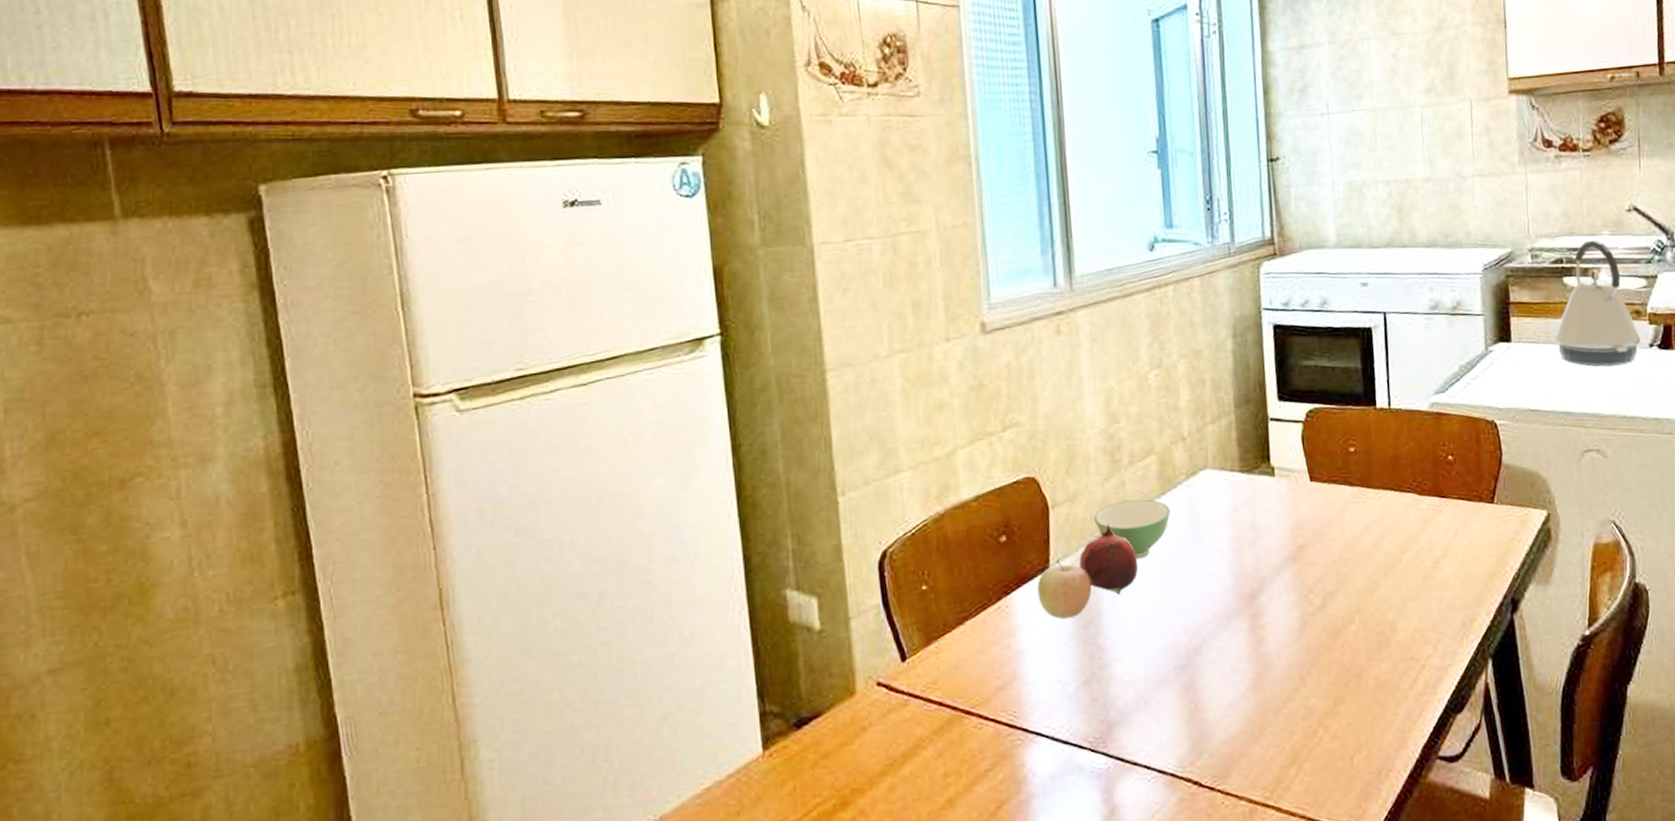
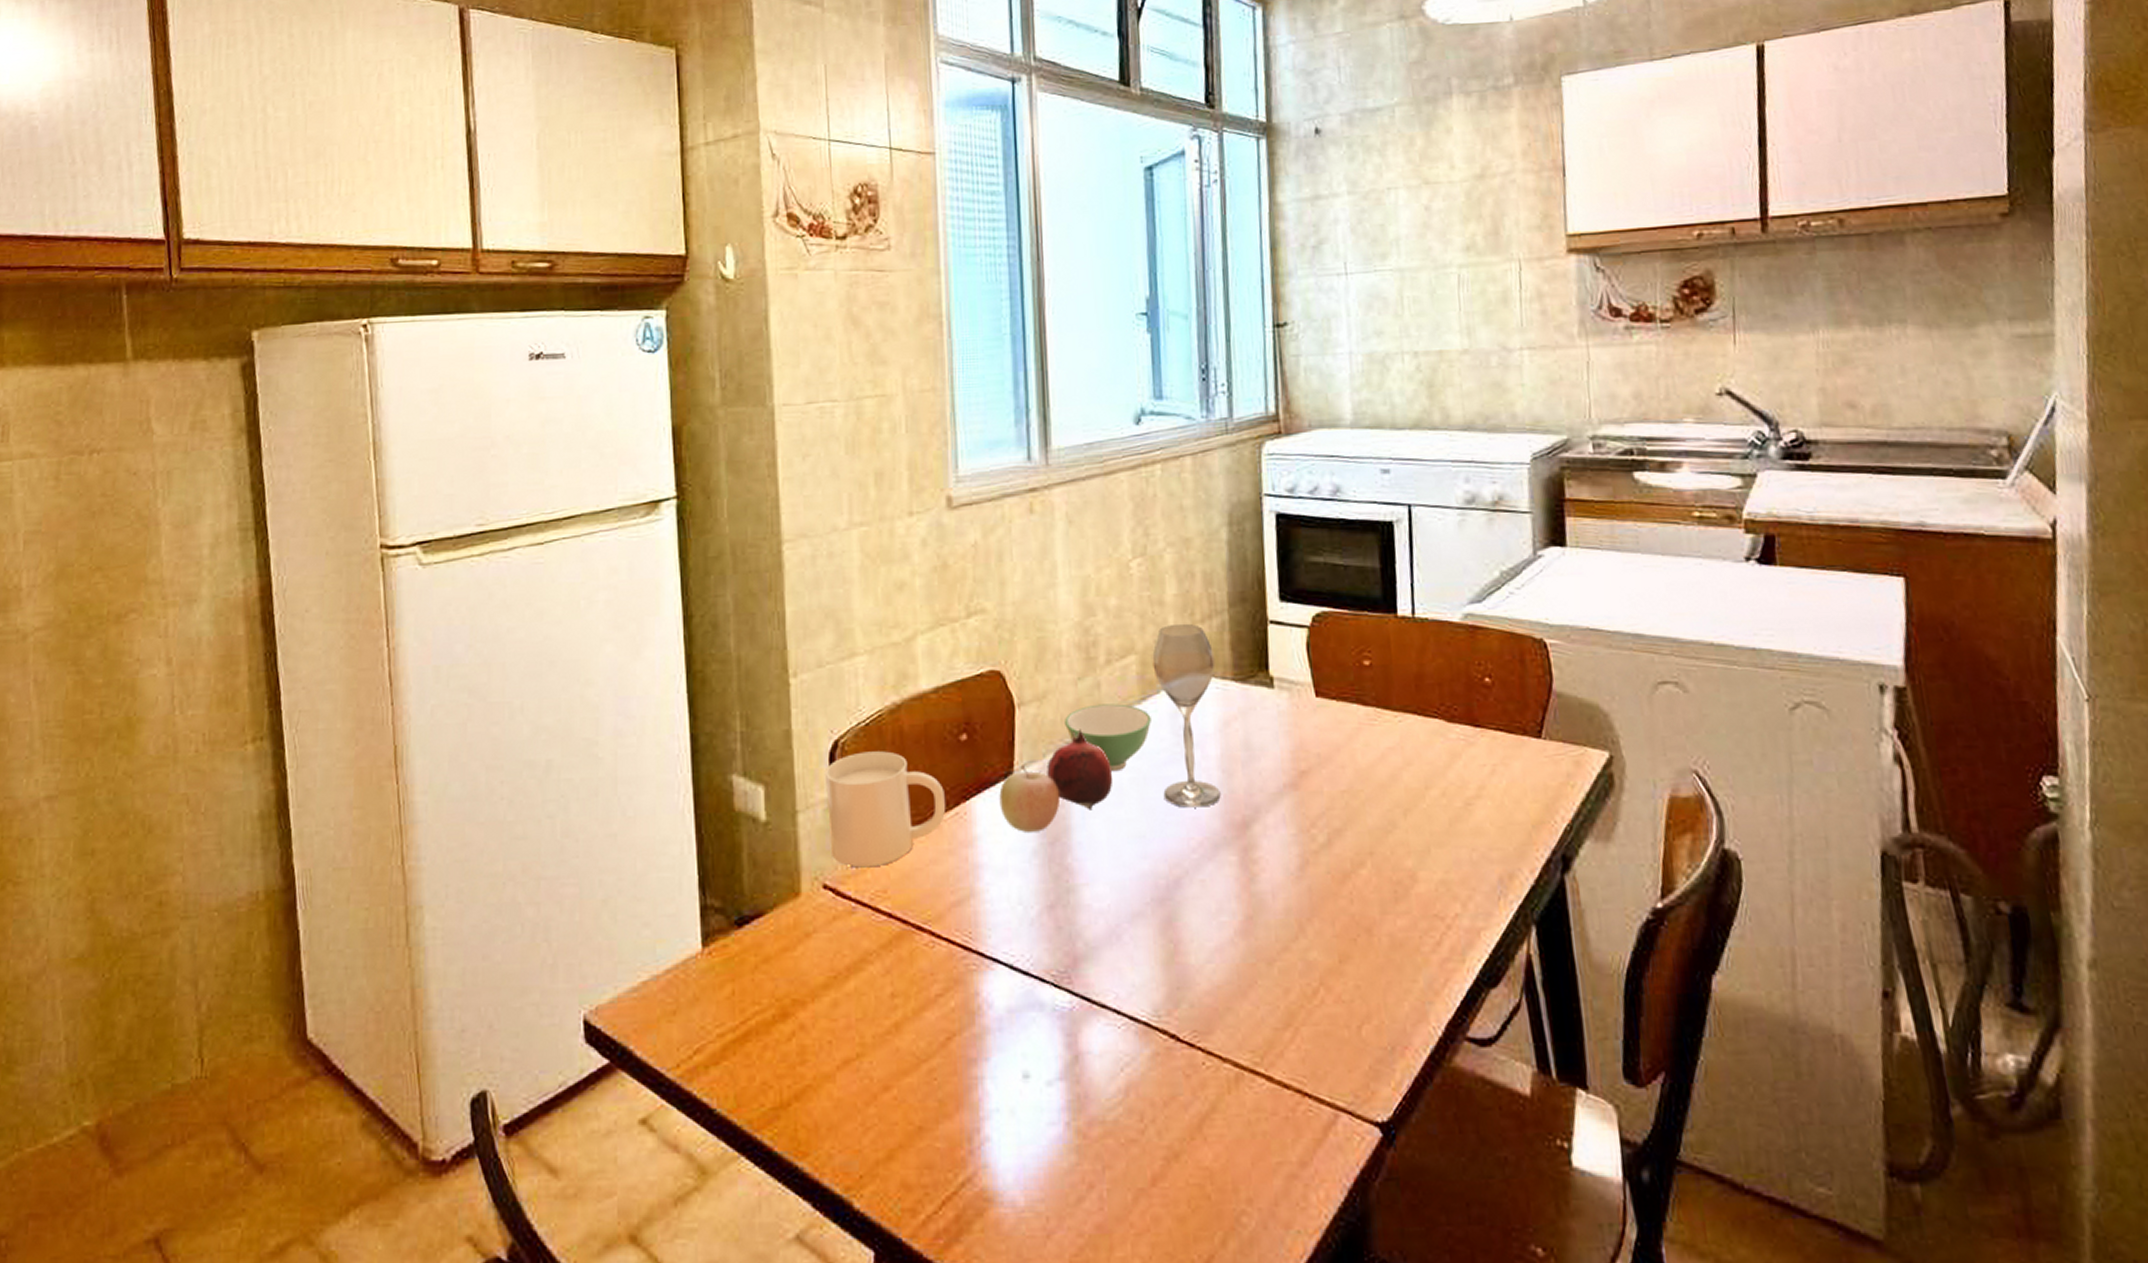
mug: none [876,556,989,664] -> present [826,751,946,868]
wineglass: none [1168,425,1232,585] -> present [1151,623,1221,808]
kettle: present [1555,239,1641,367] -> none [1621,428,1734,582]

